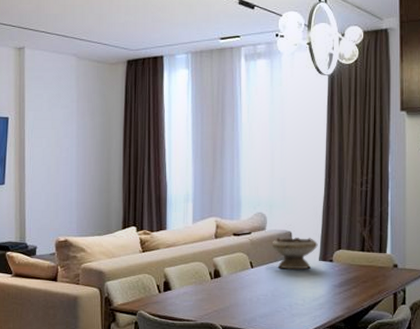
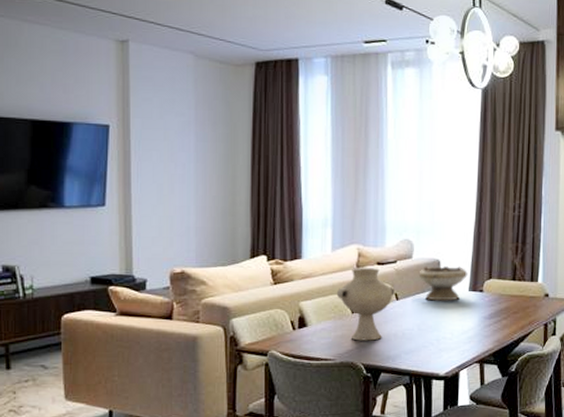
vase: none [197,238,251,305] -> present [336,268,396,341]

